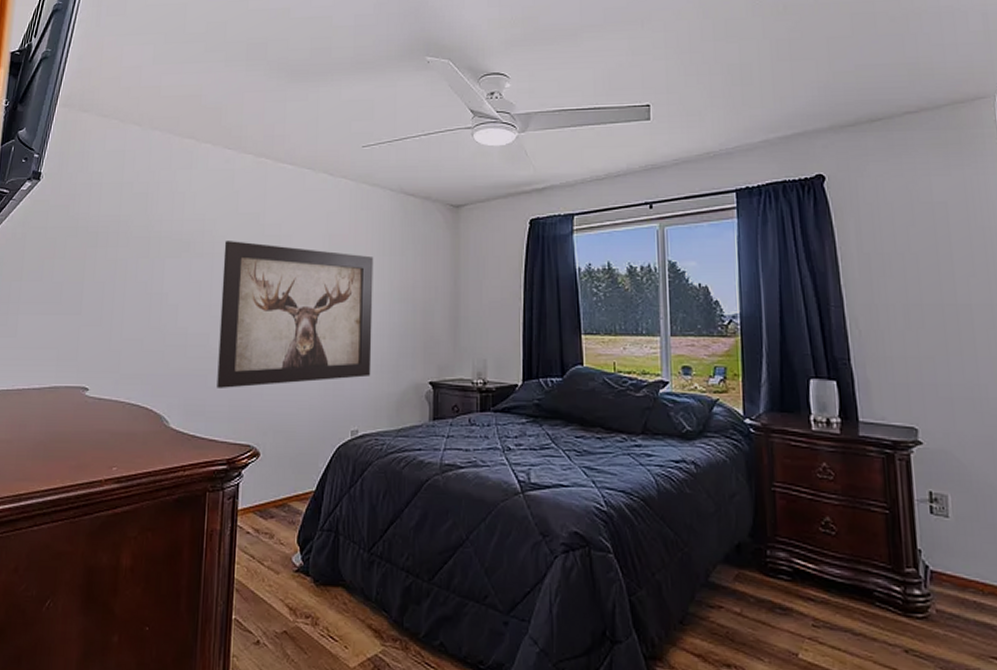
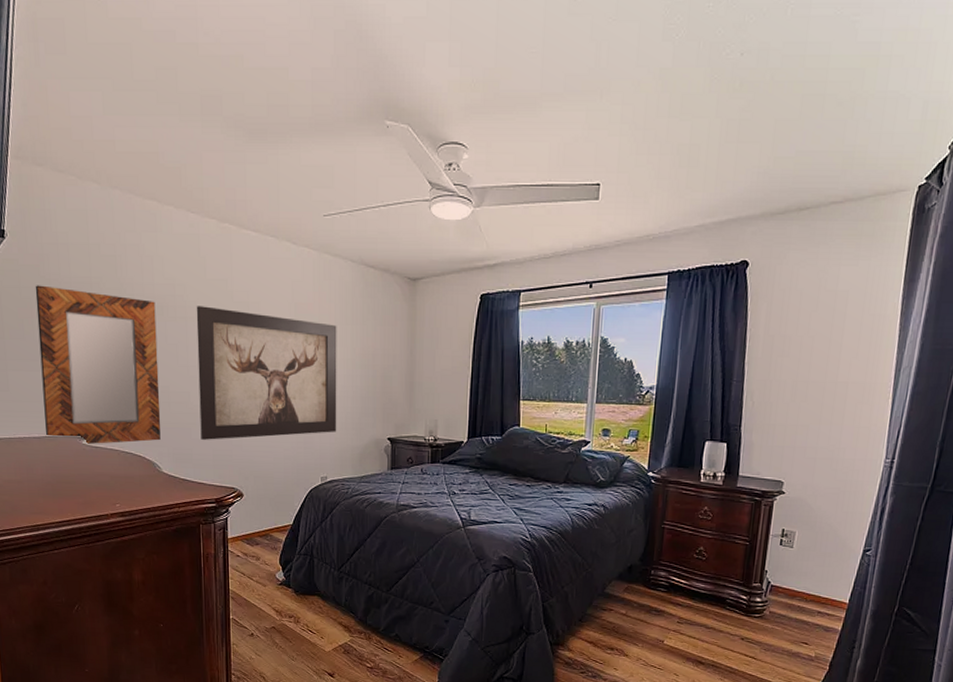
home mirror: none [48,225,183,397] -> present [35,285,161,445]

